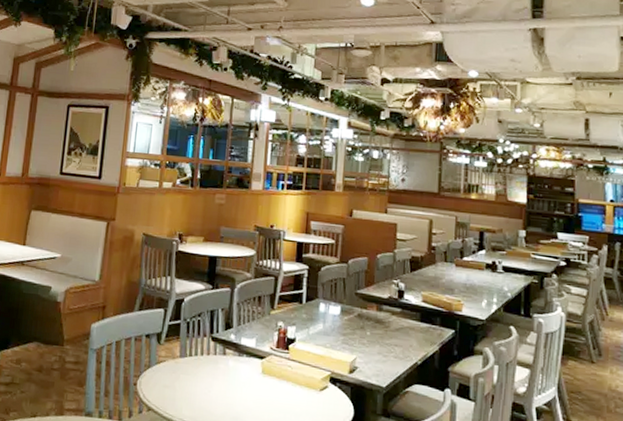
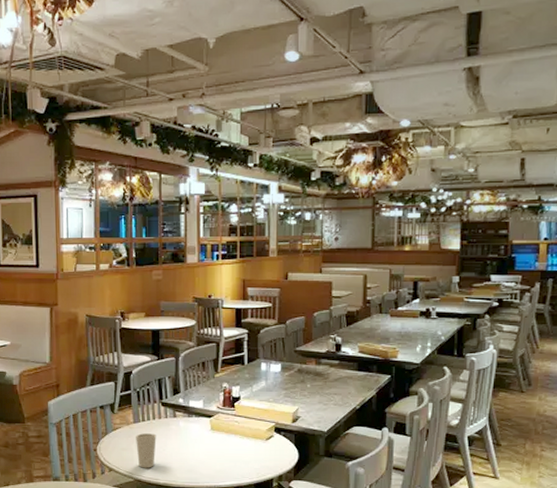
cup: none [179,370,203,412] -> present [136,433,157,468]

